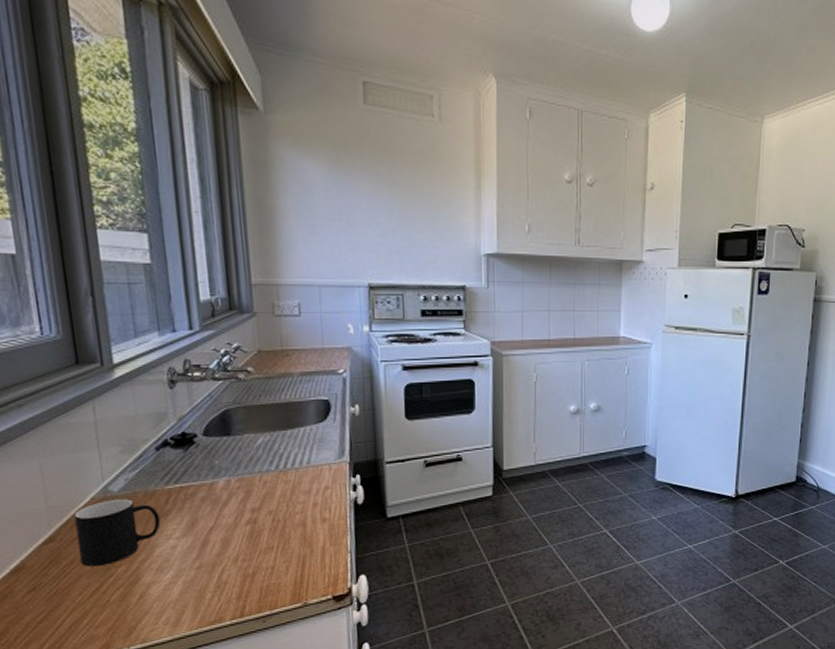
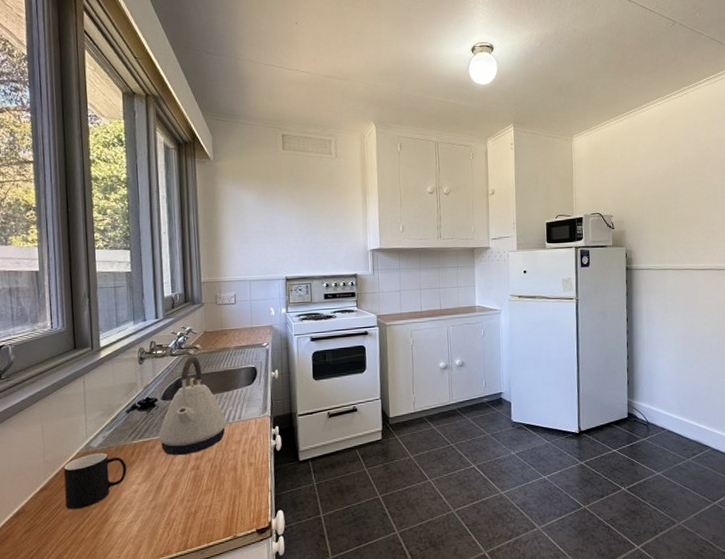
kettle: none [200,382,292,506] -> present [158,356,227,456]

